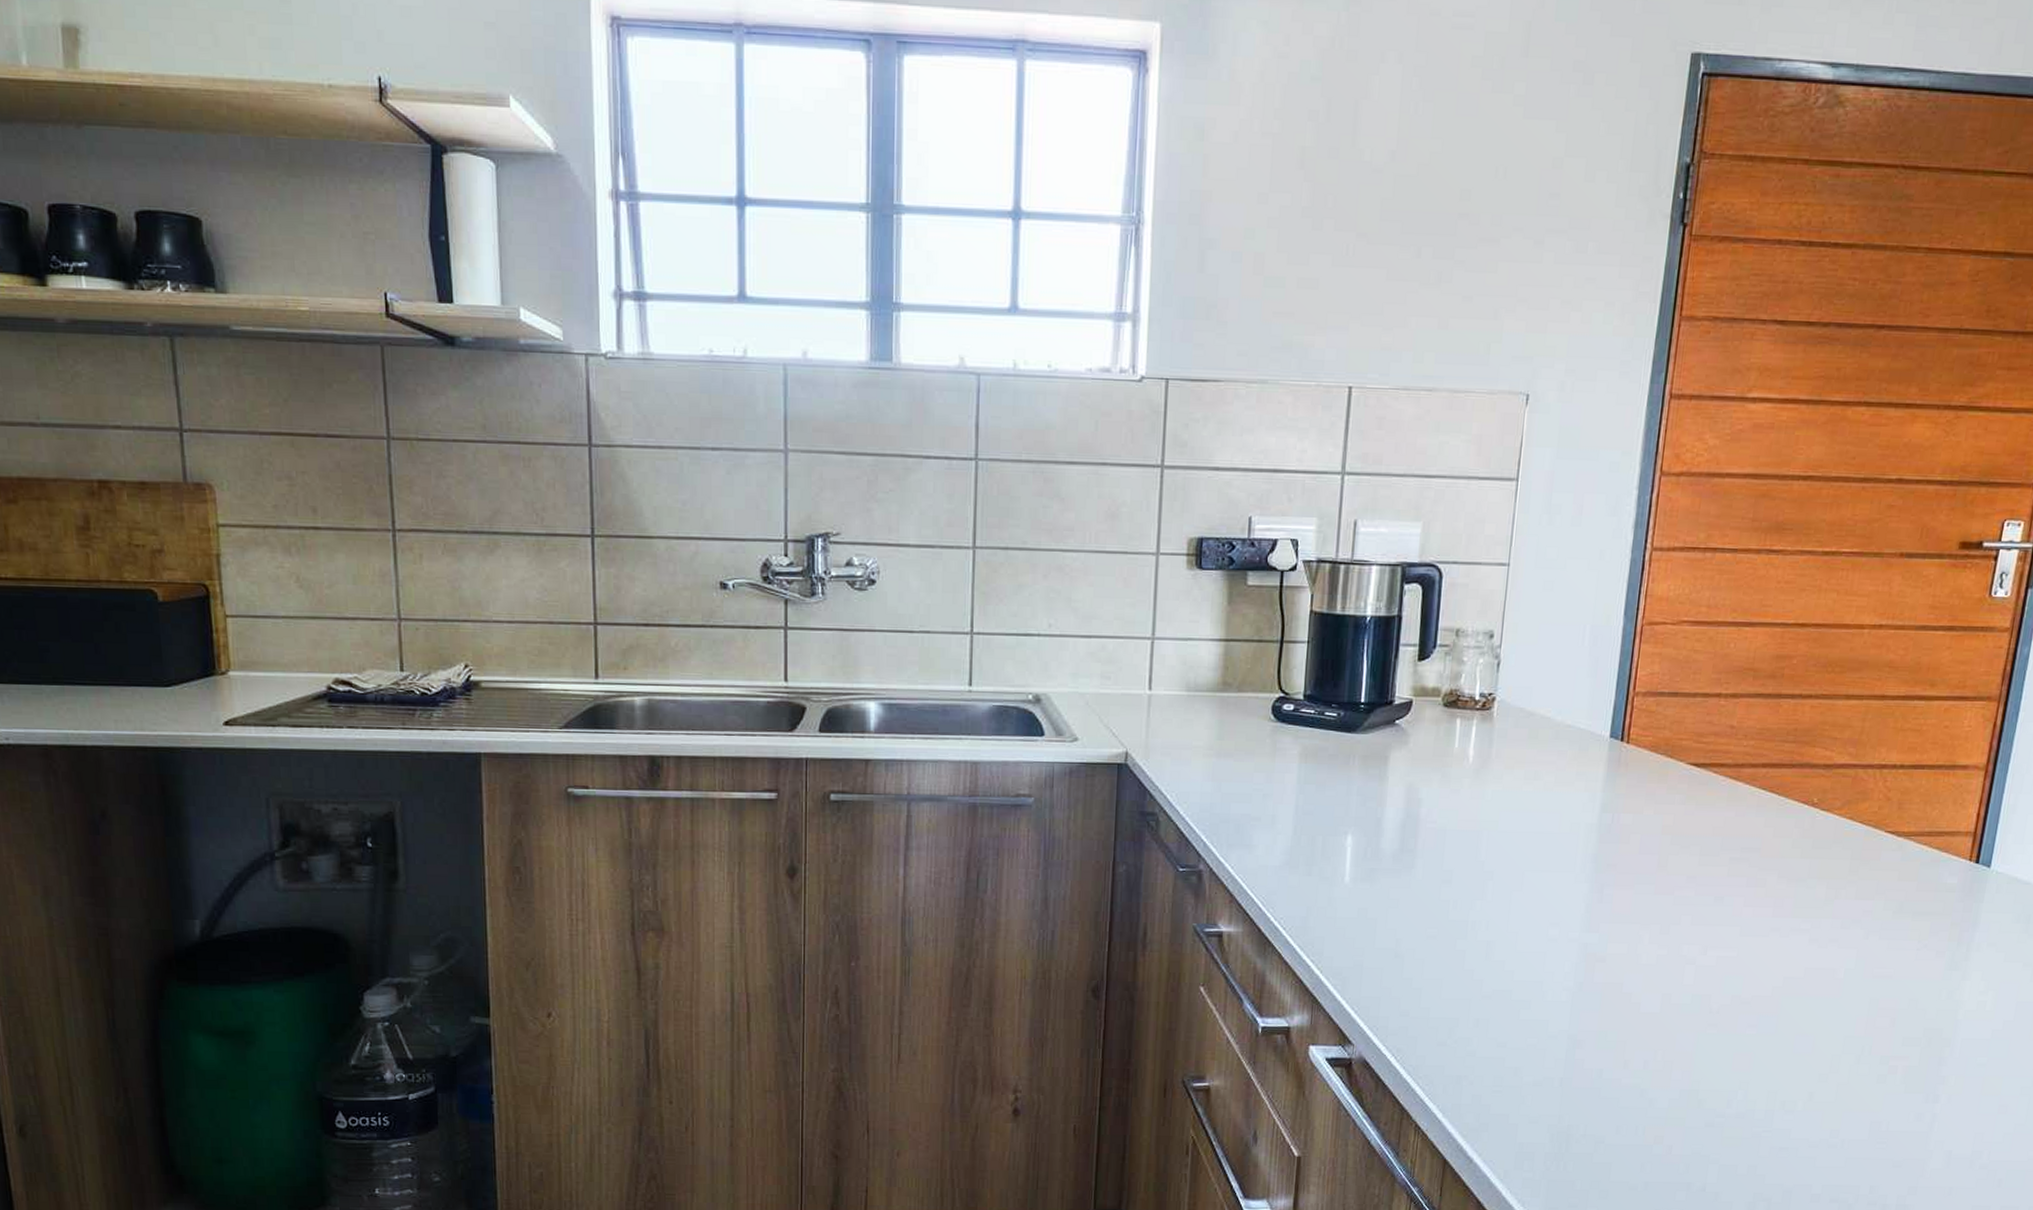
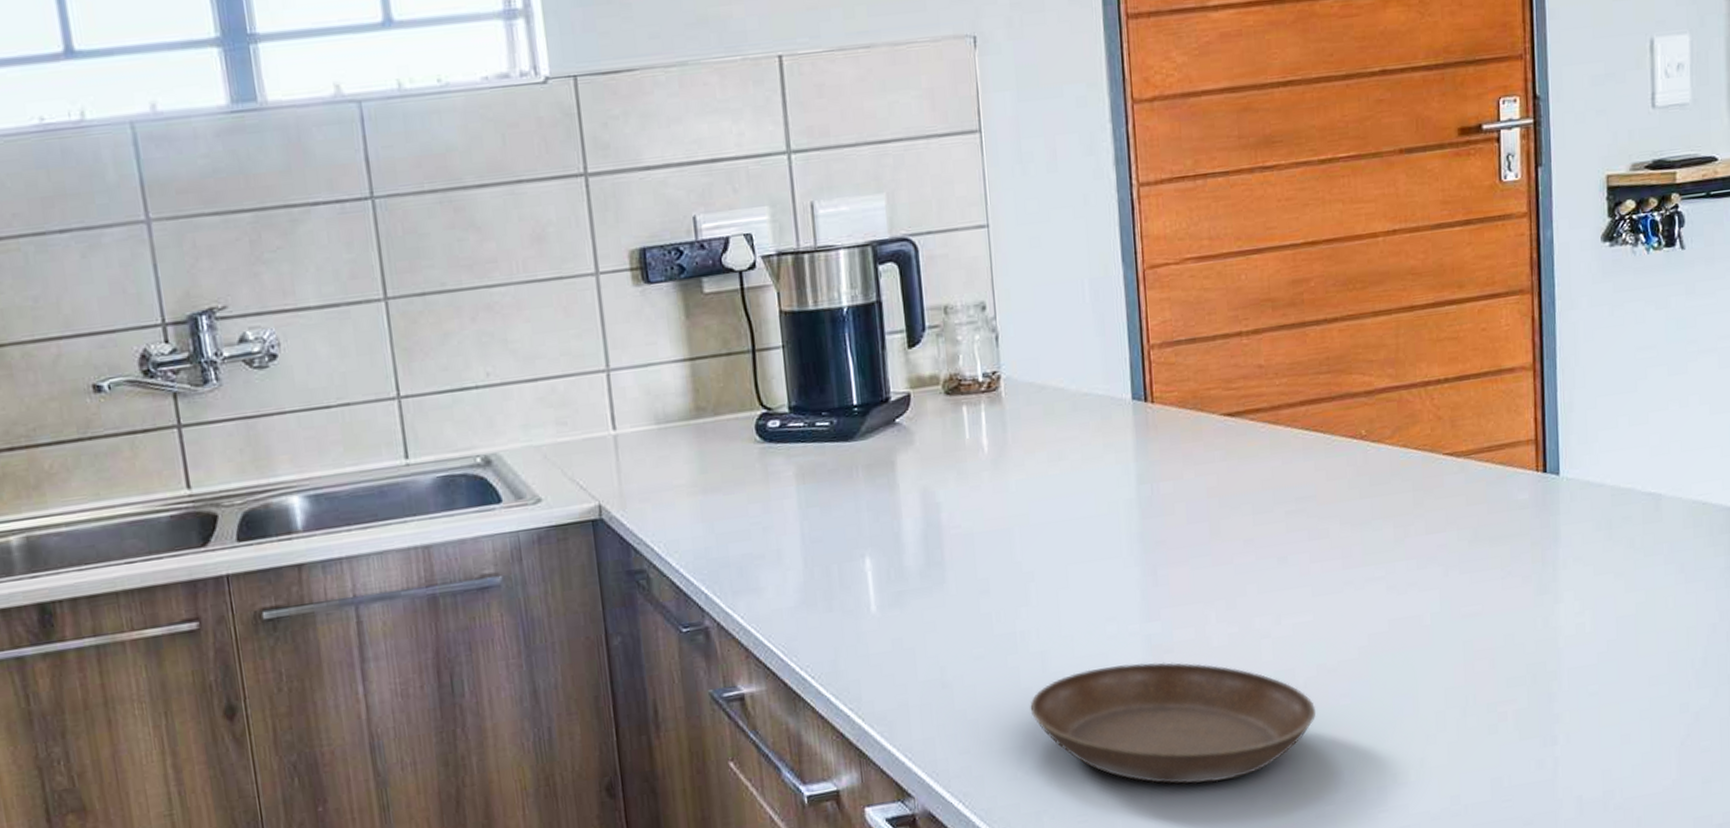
saucer: none [1468,963,1724,1080] -> present [1030,662,1317,784]

